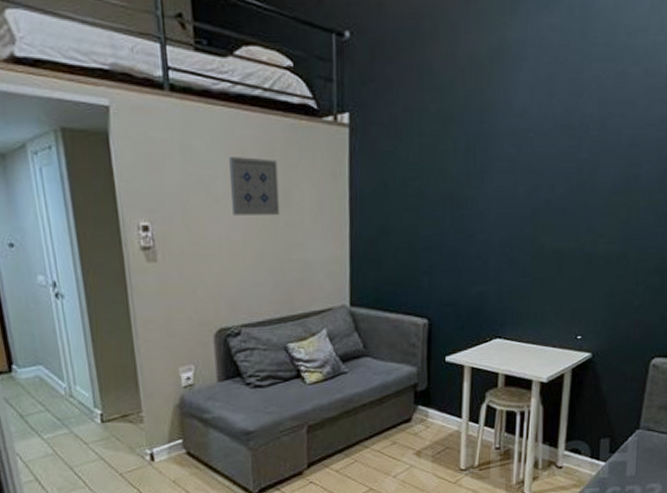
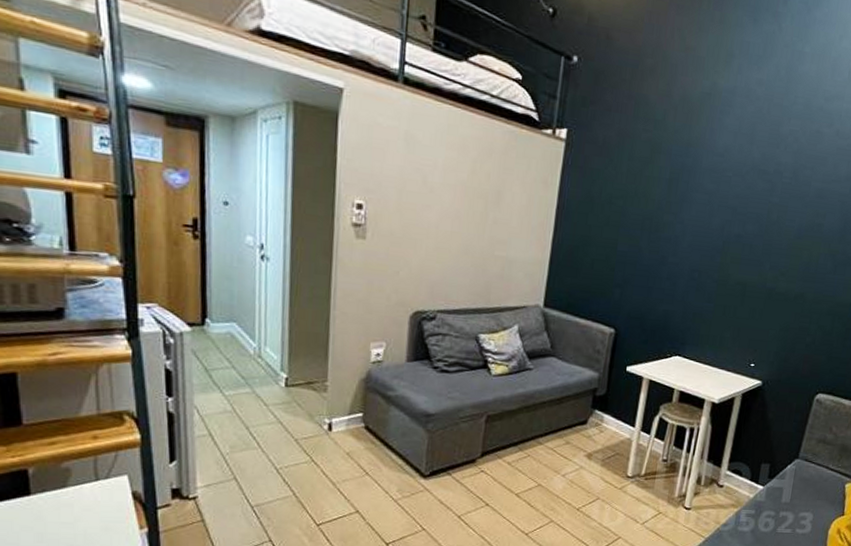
wall art: present [229,156,280,216] -> none [445,151,495,212]

